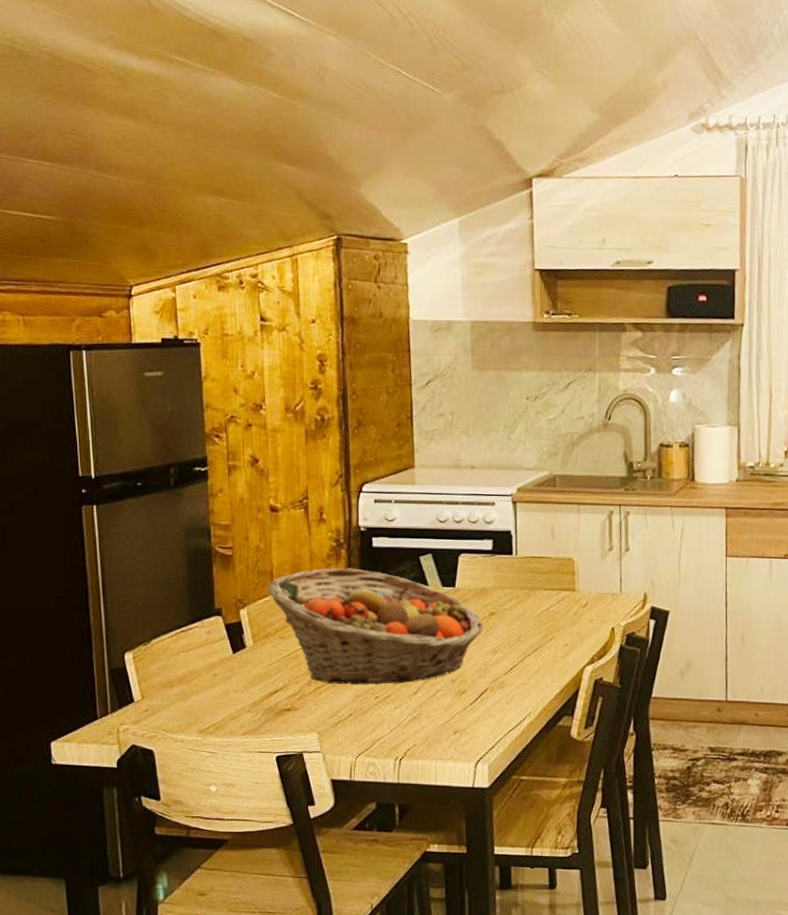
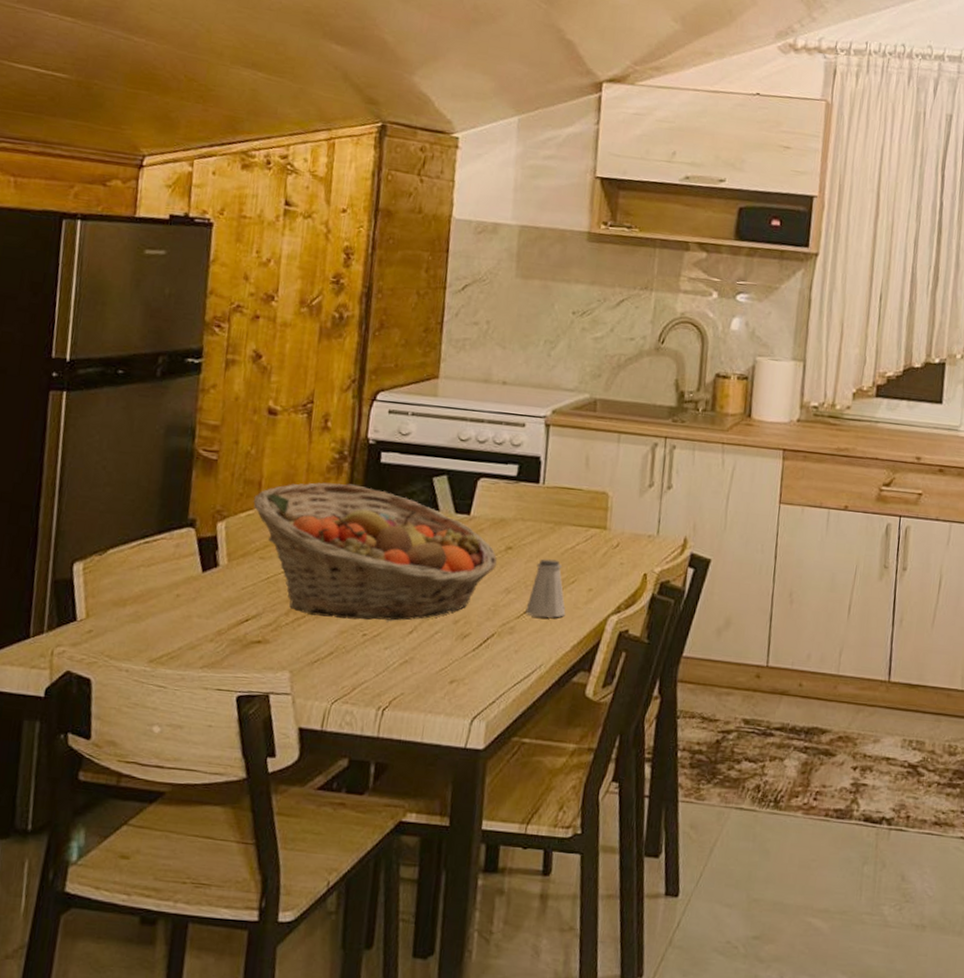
saltshaker: none [512,621,547,672] -> present [525,559,566,618]

